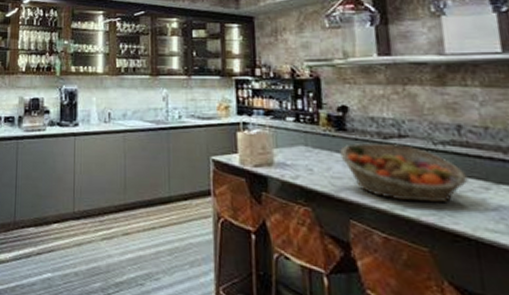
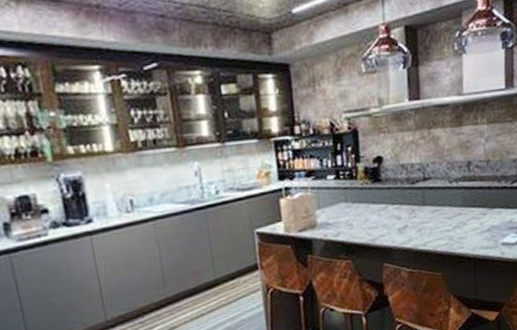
fruit basket: present [340,142,468,203] -> none [375,187,472,238]

